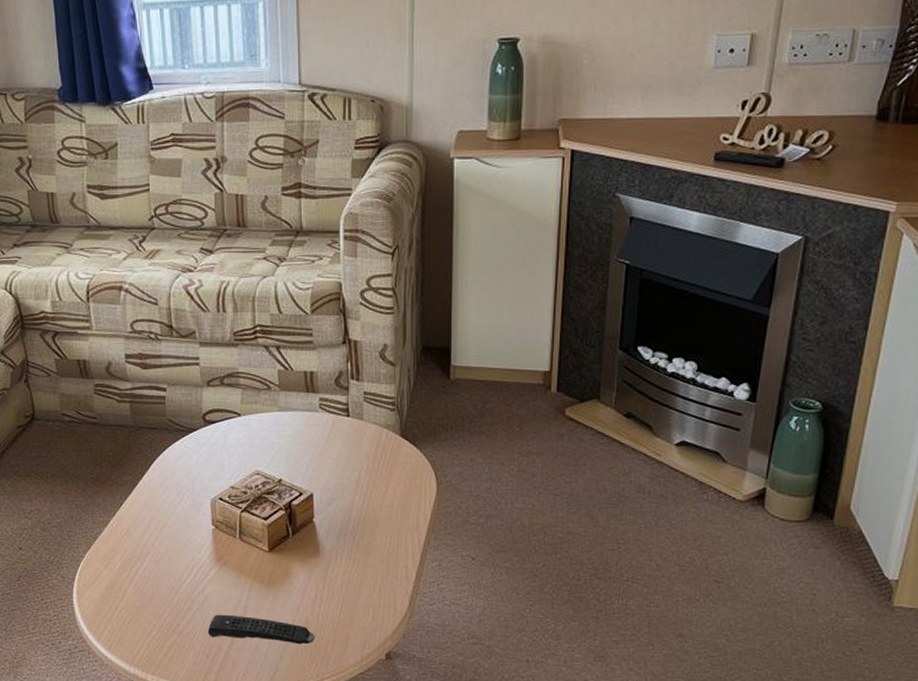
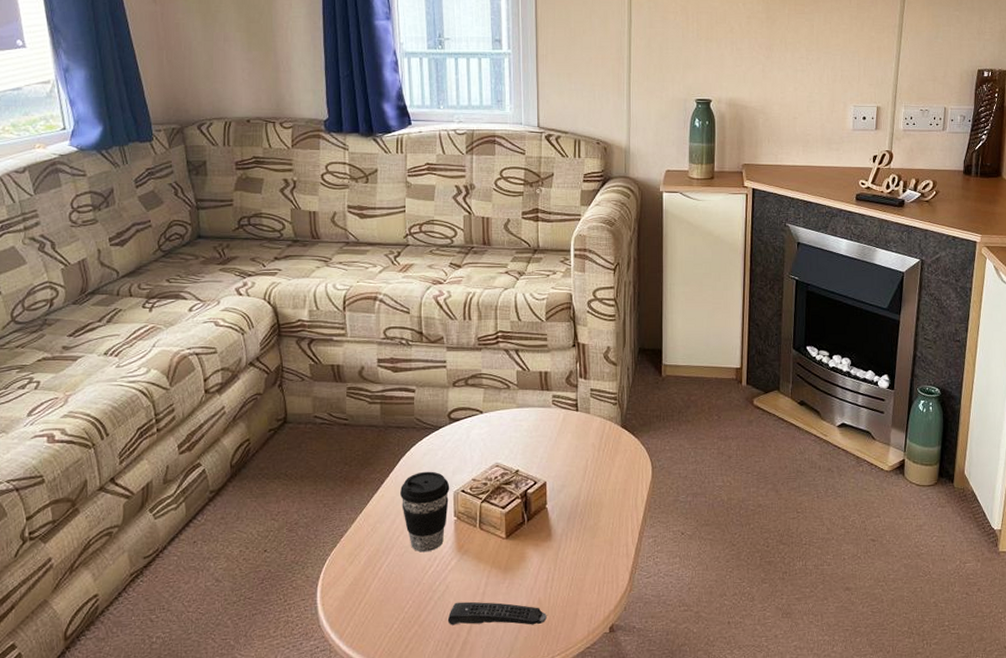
coffee cup: none [153,476,207,561] -> present [399,471,450,552]

